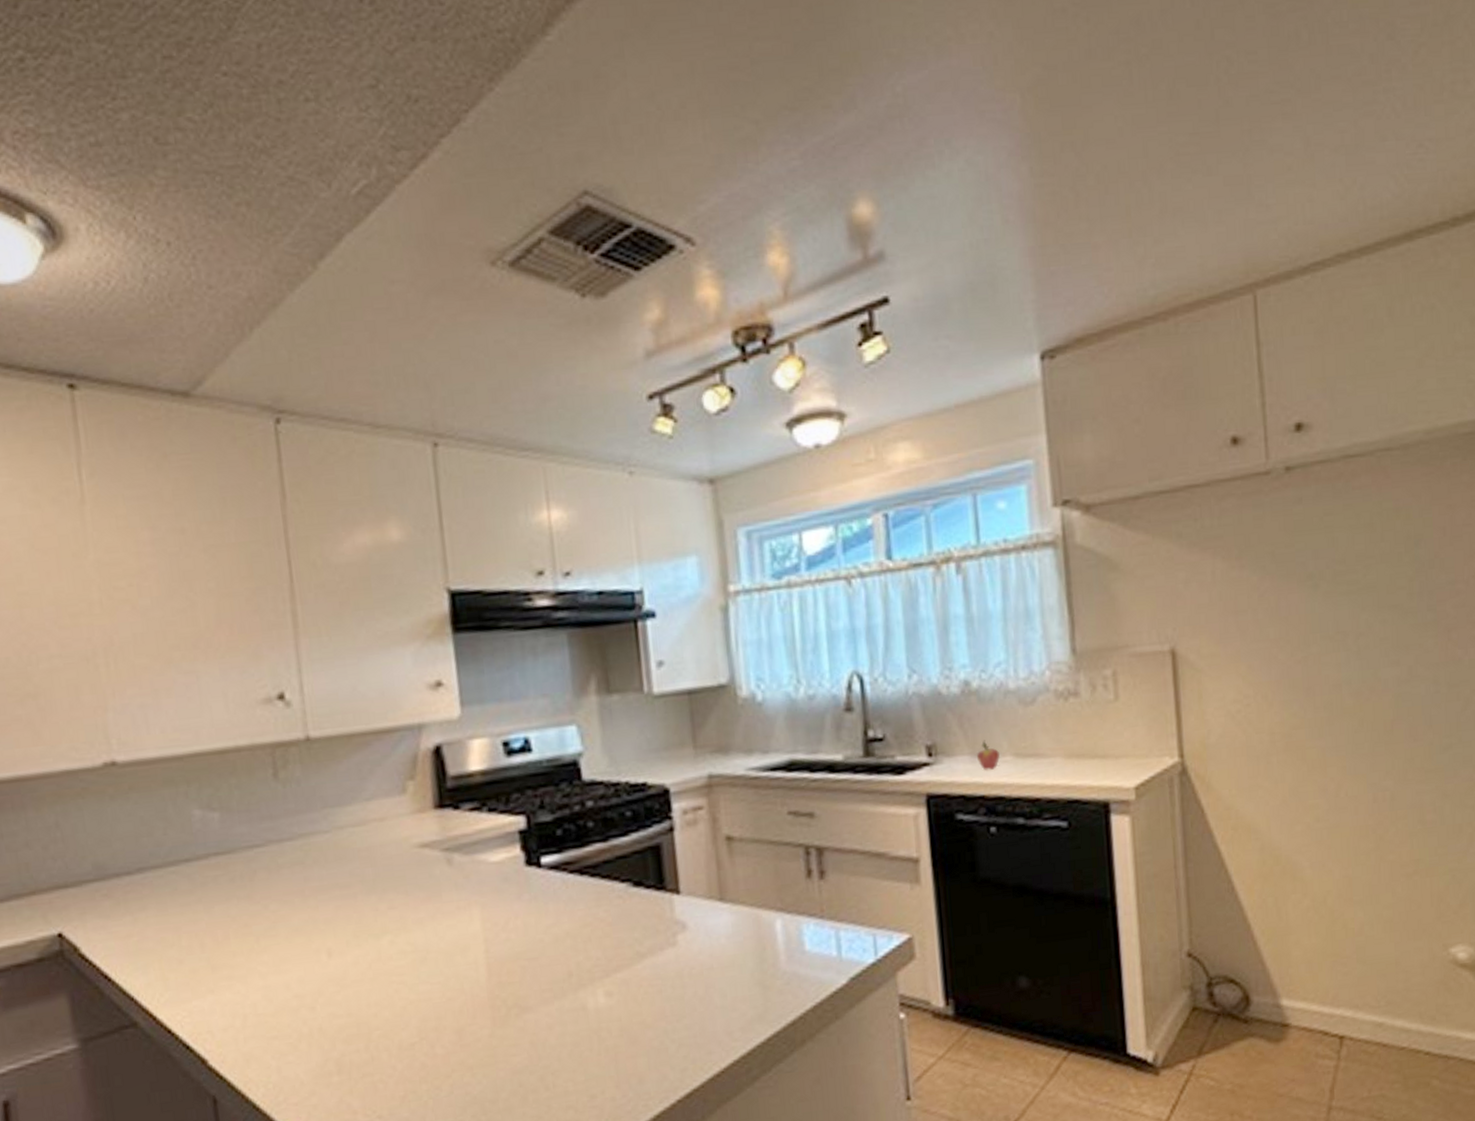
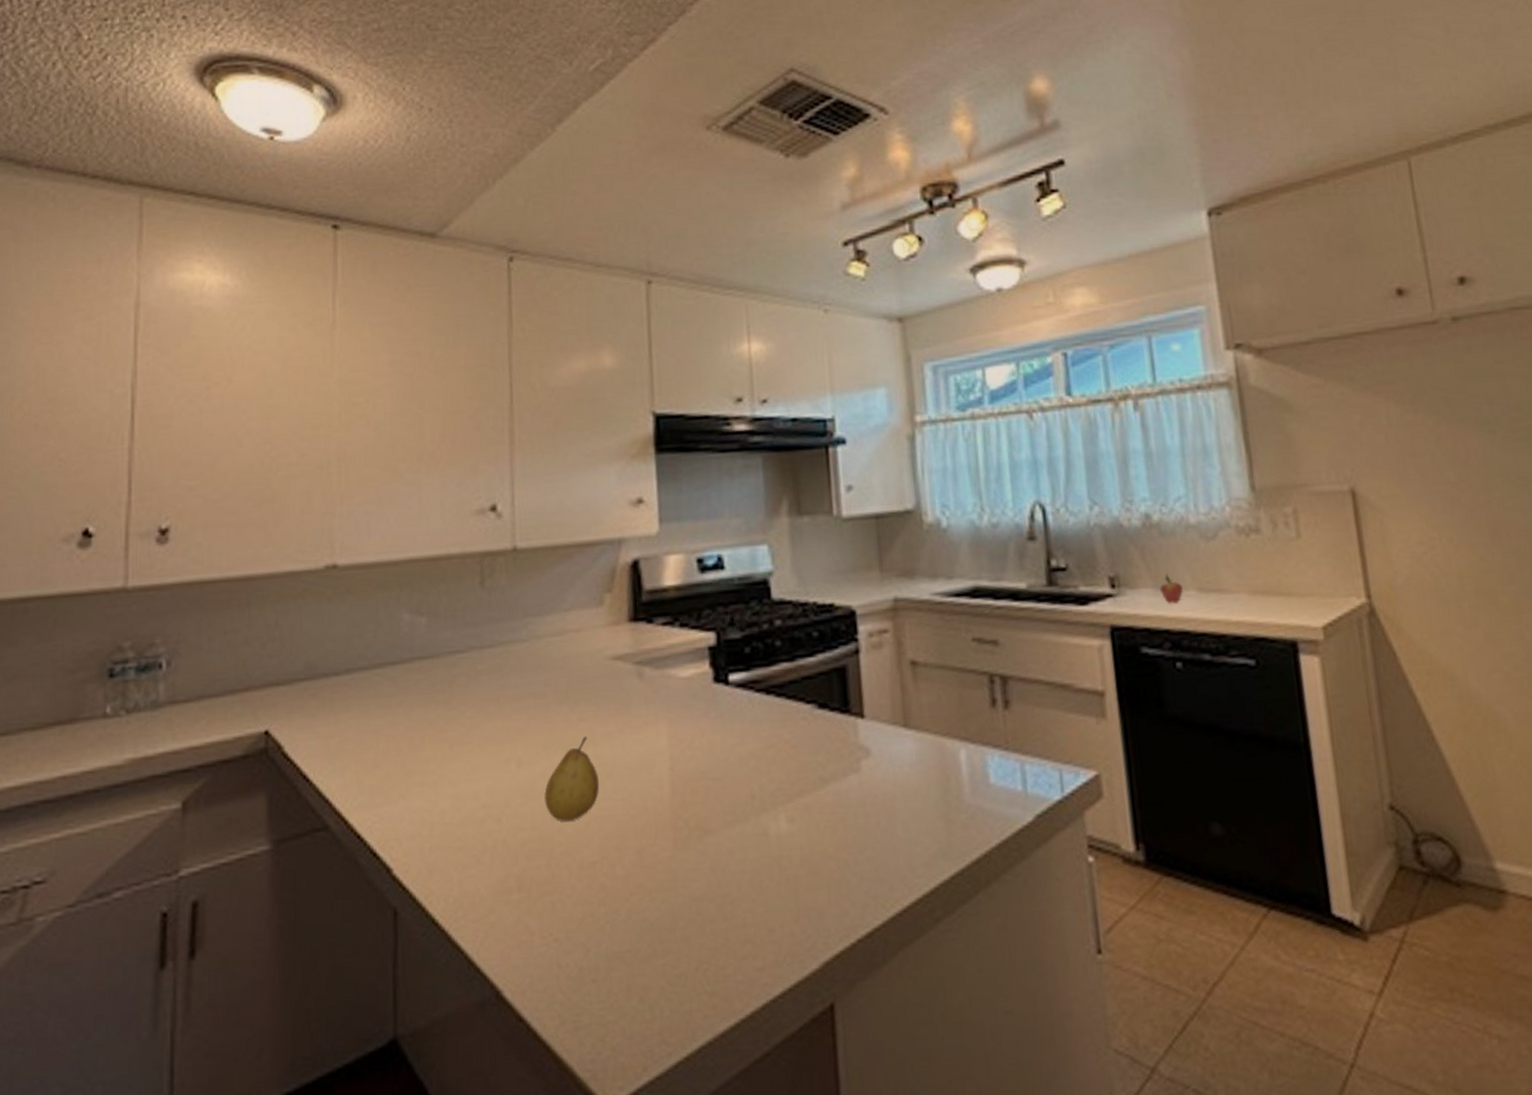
fruit: none [357,924,414,1007] -> present [544,736,600,821]

